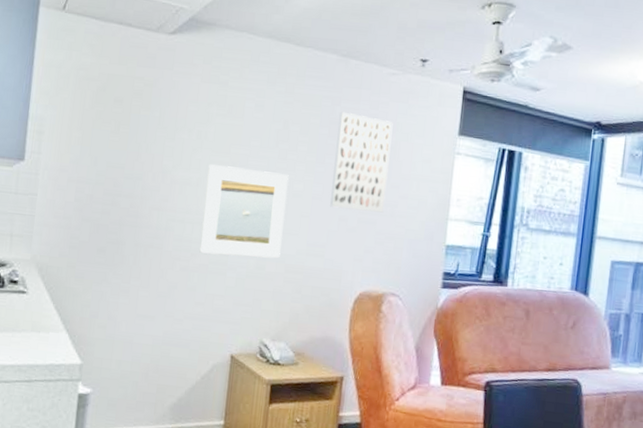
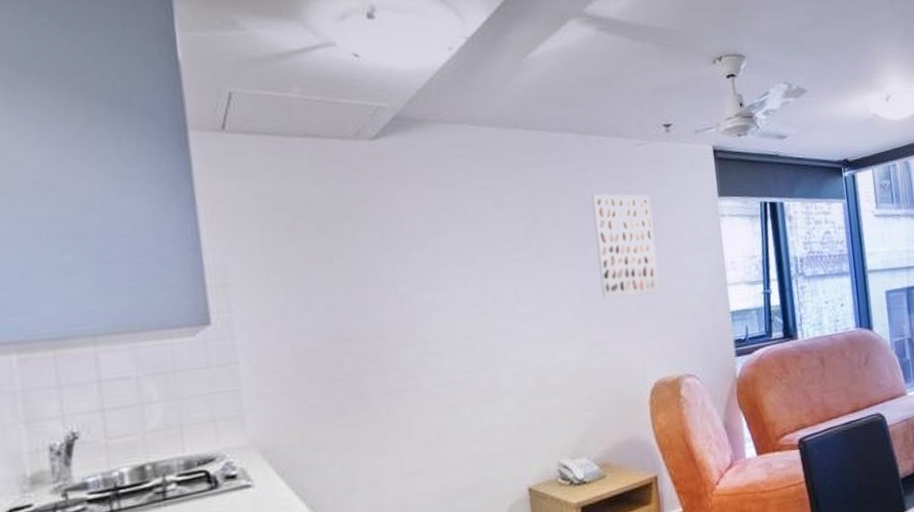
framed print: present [199,164,289,259] -> none [454,273,560,383]

